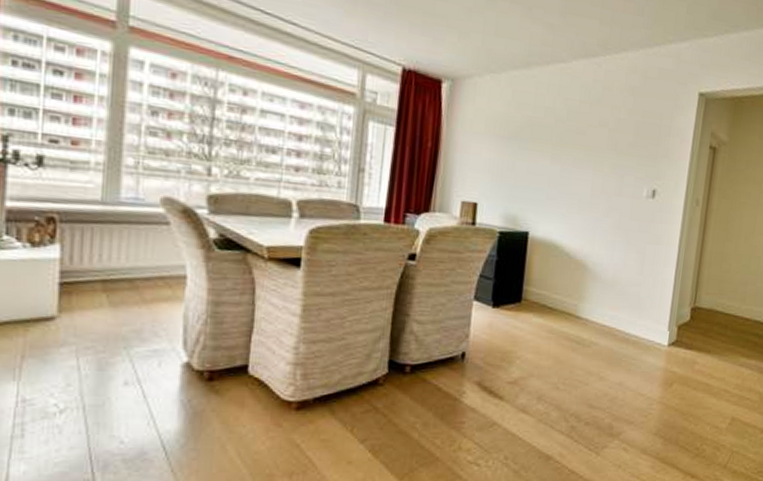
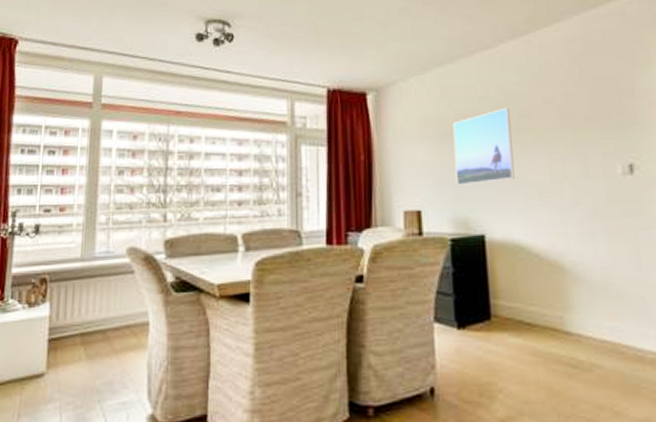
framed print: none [512,122,570,188] -> present [452,108,515,186]

